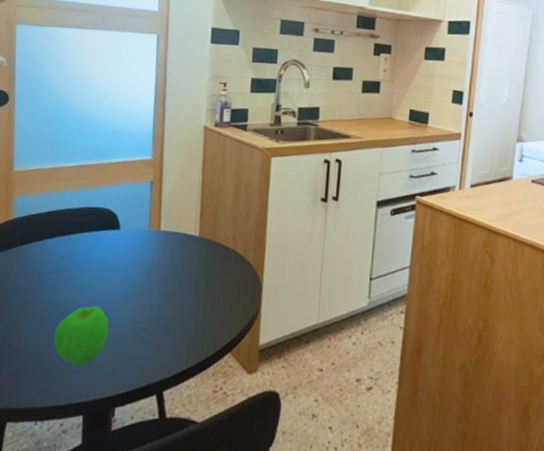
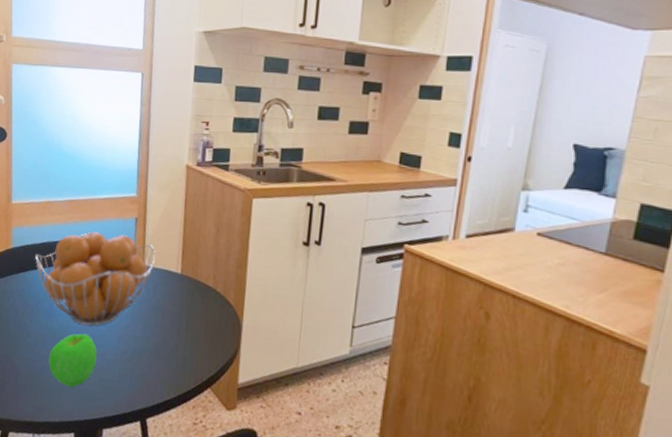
fruit basket: none [40,197,173,299] -> present [35,231,156,327]

